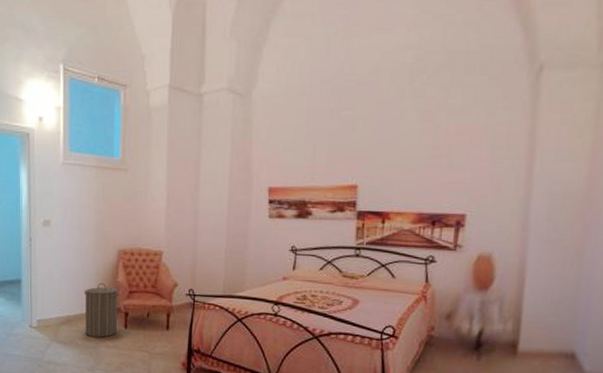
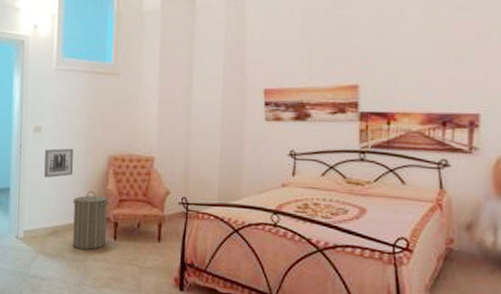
wall art: none [54,241,84,271] -> present [44,148,74,178]

